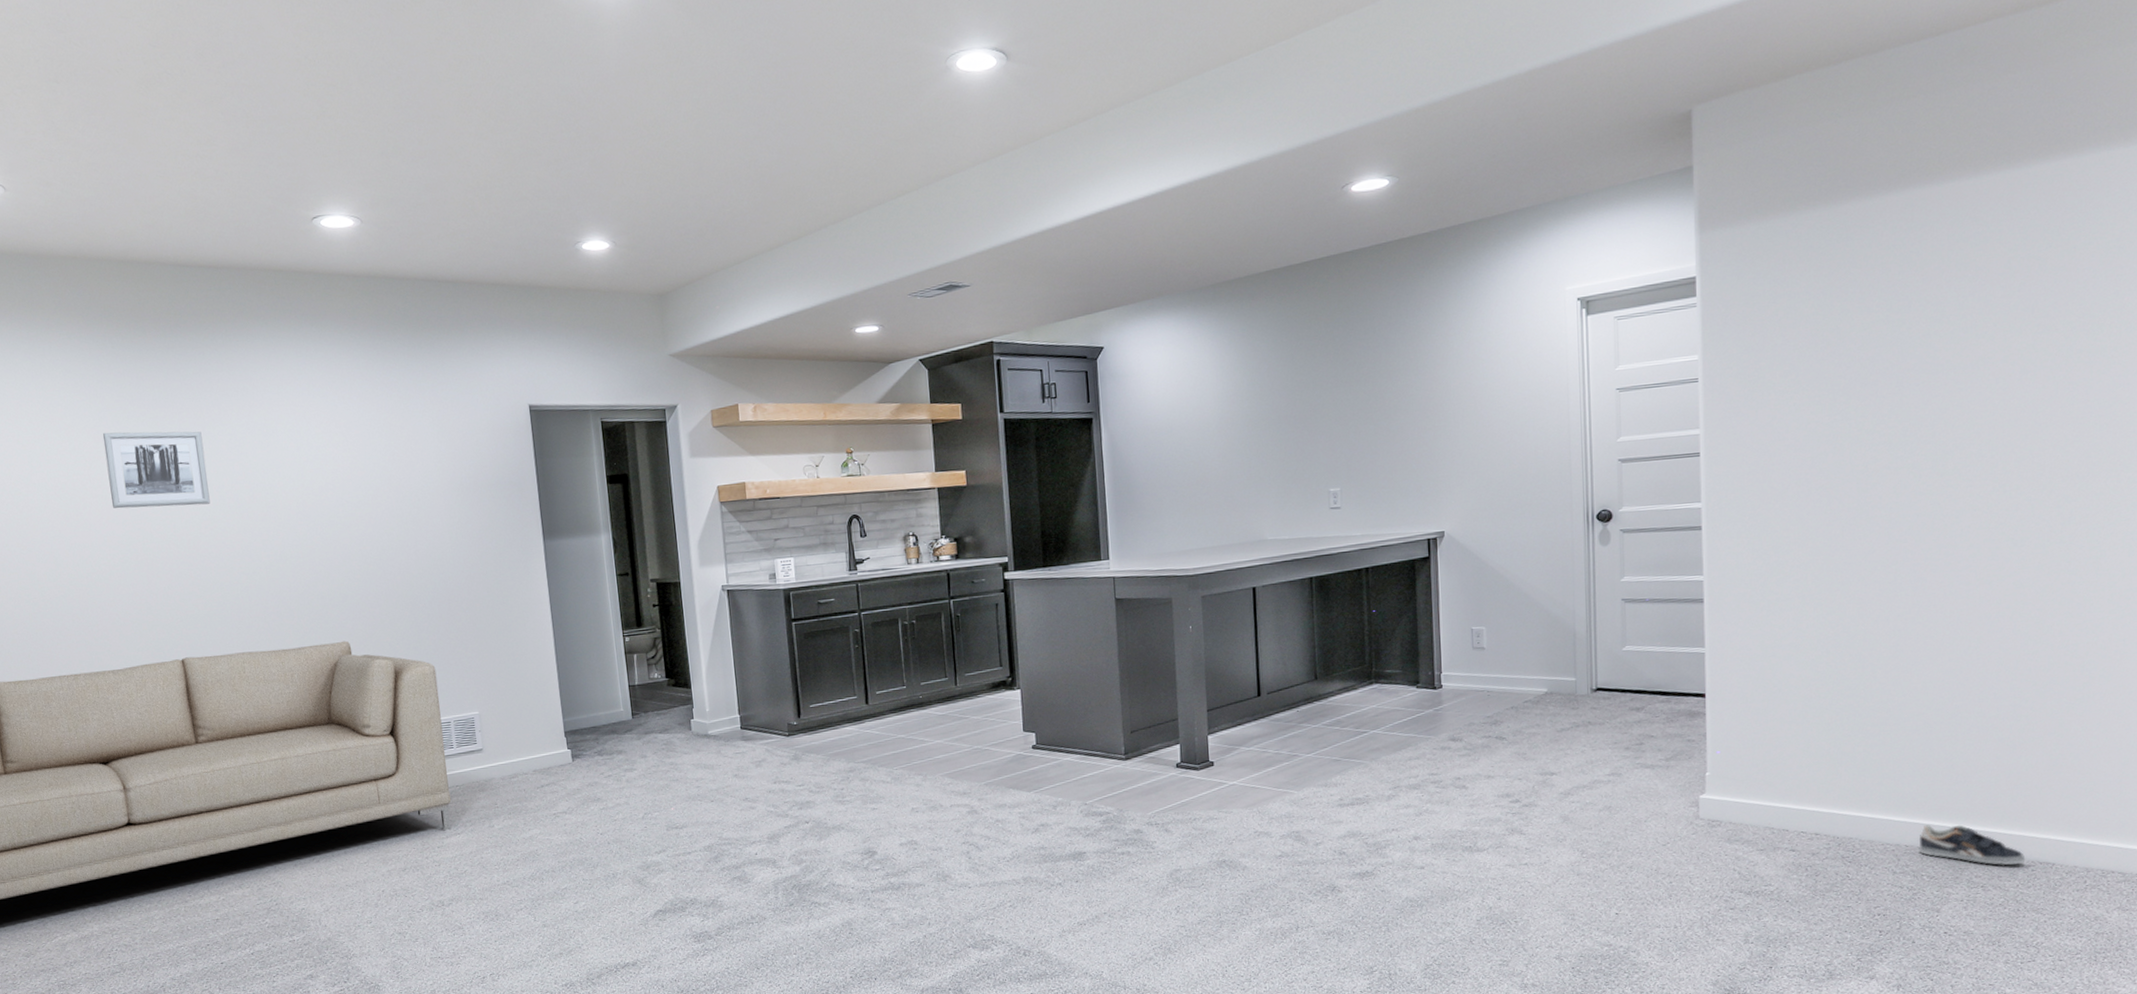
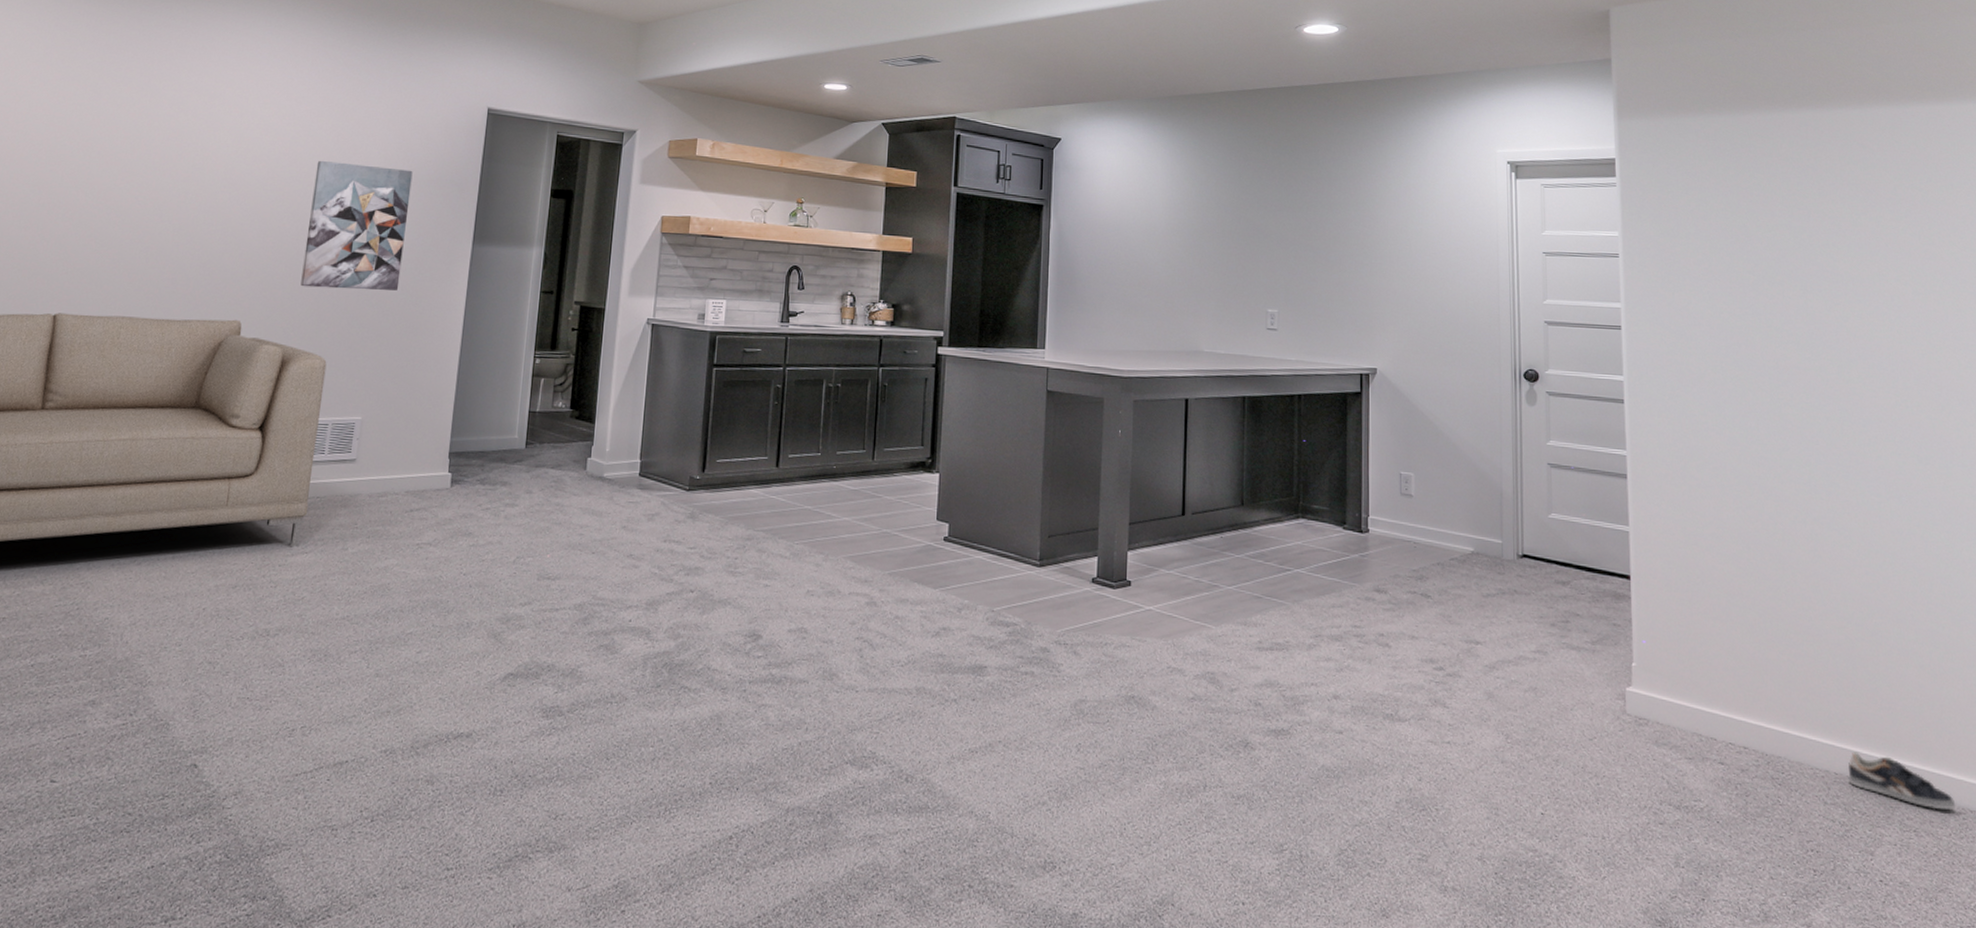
wall art: present [103,431,210,509] -> none [29,68,146,156]
wall art: none [380,477,485,602] -> present [301,160,413,291]

